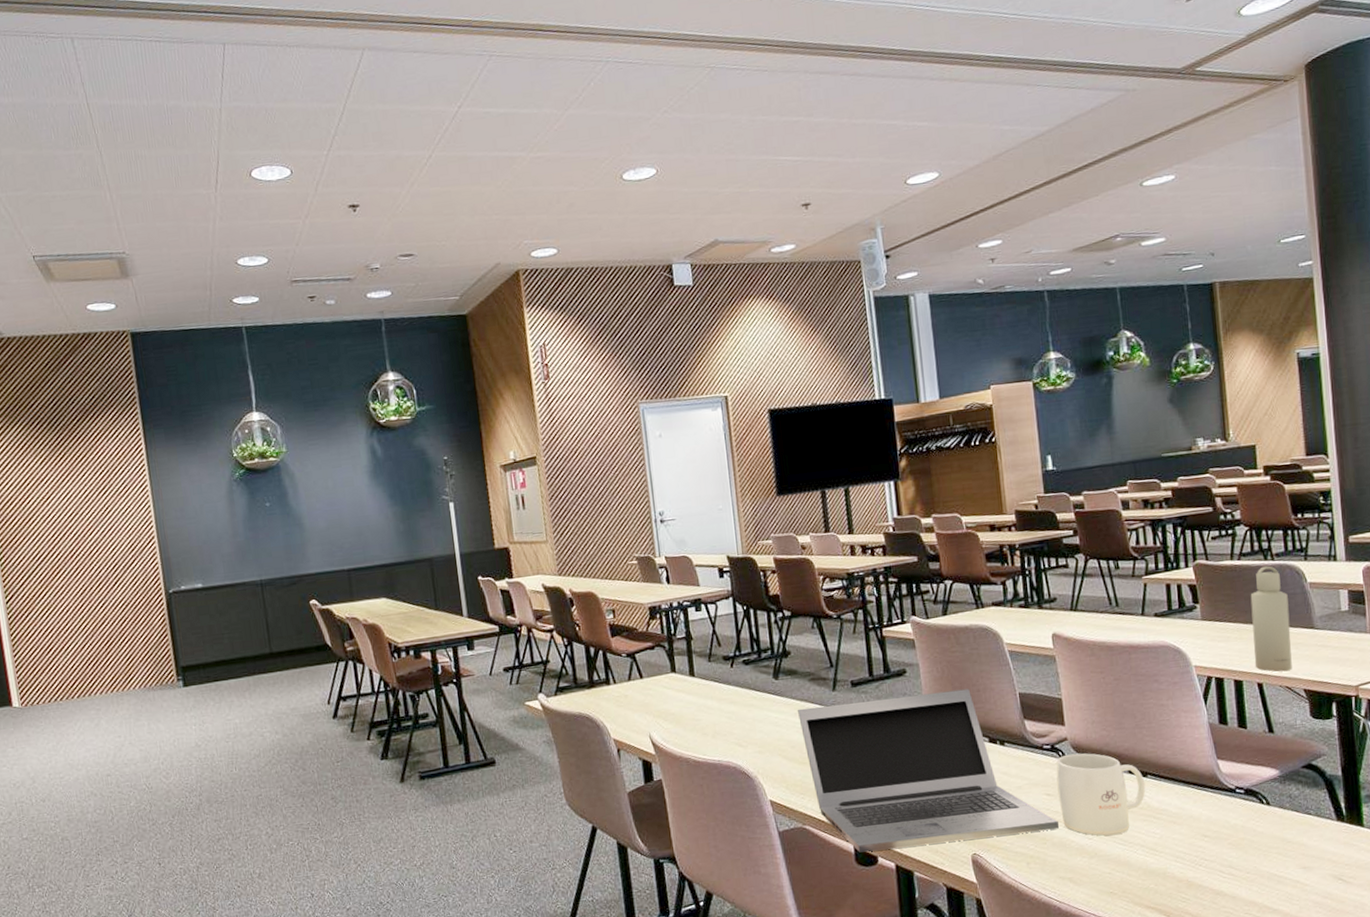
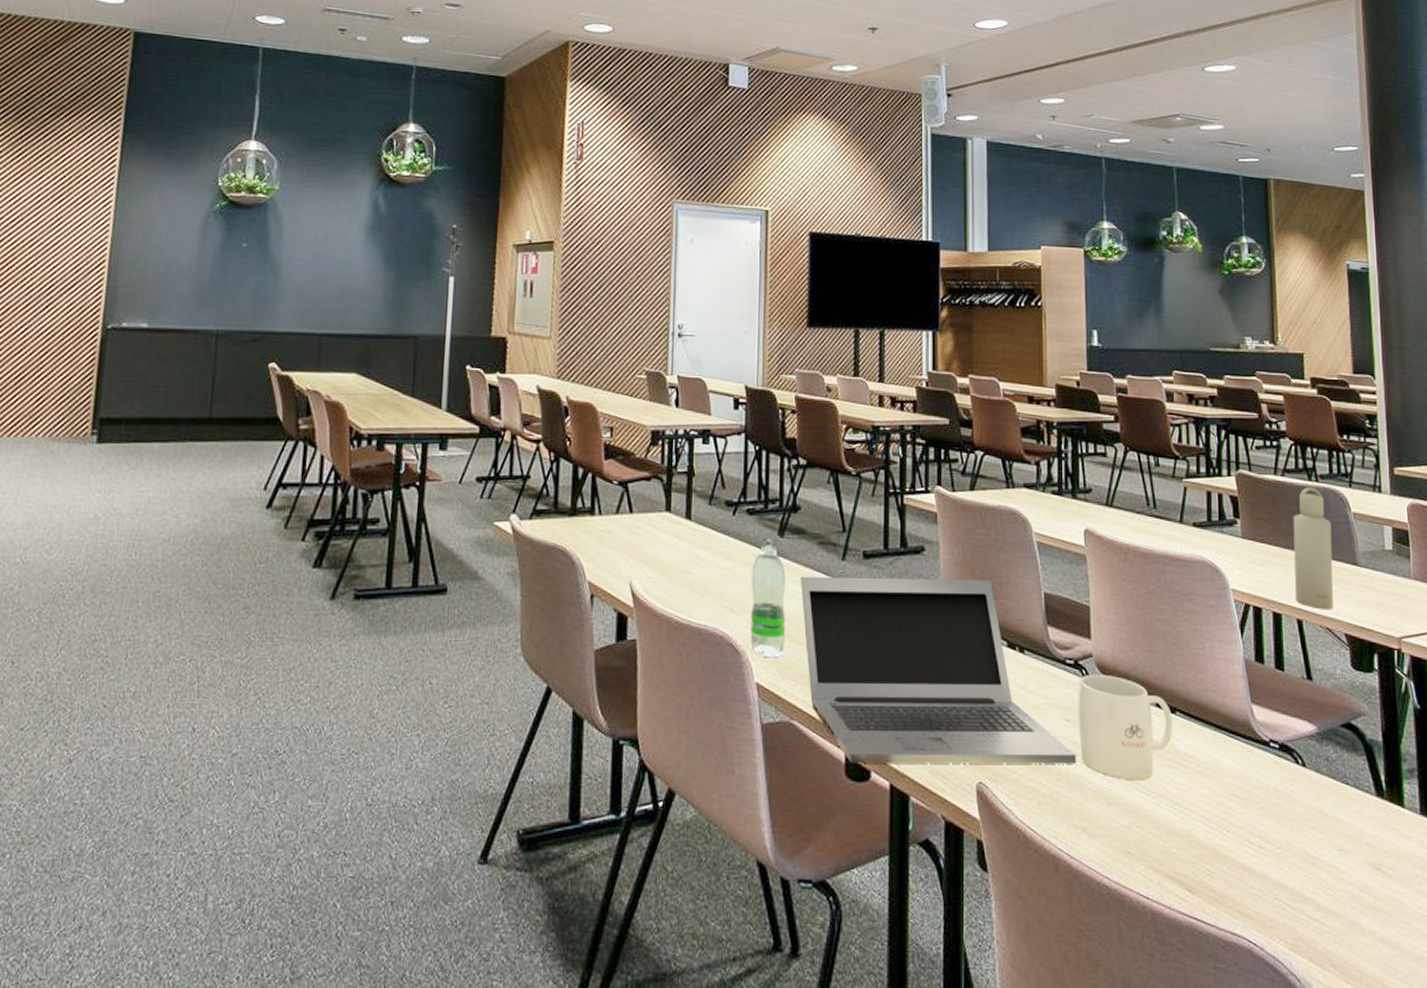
bottle: none [753,681,791,779] -> present [749,538,786,658]

